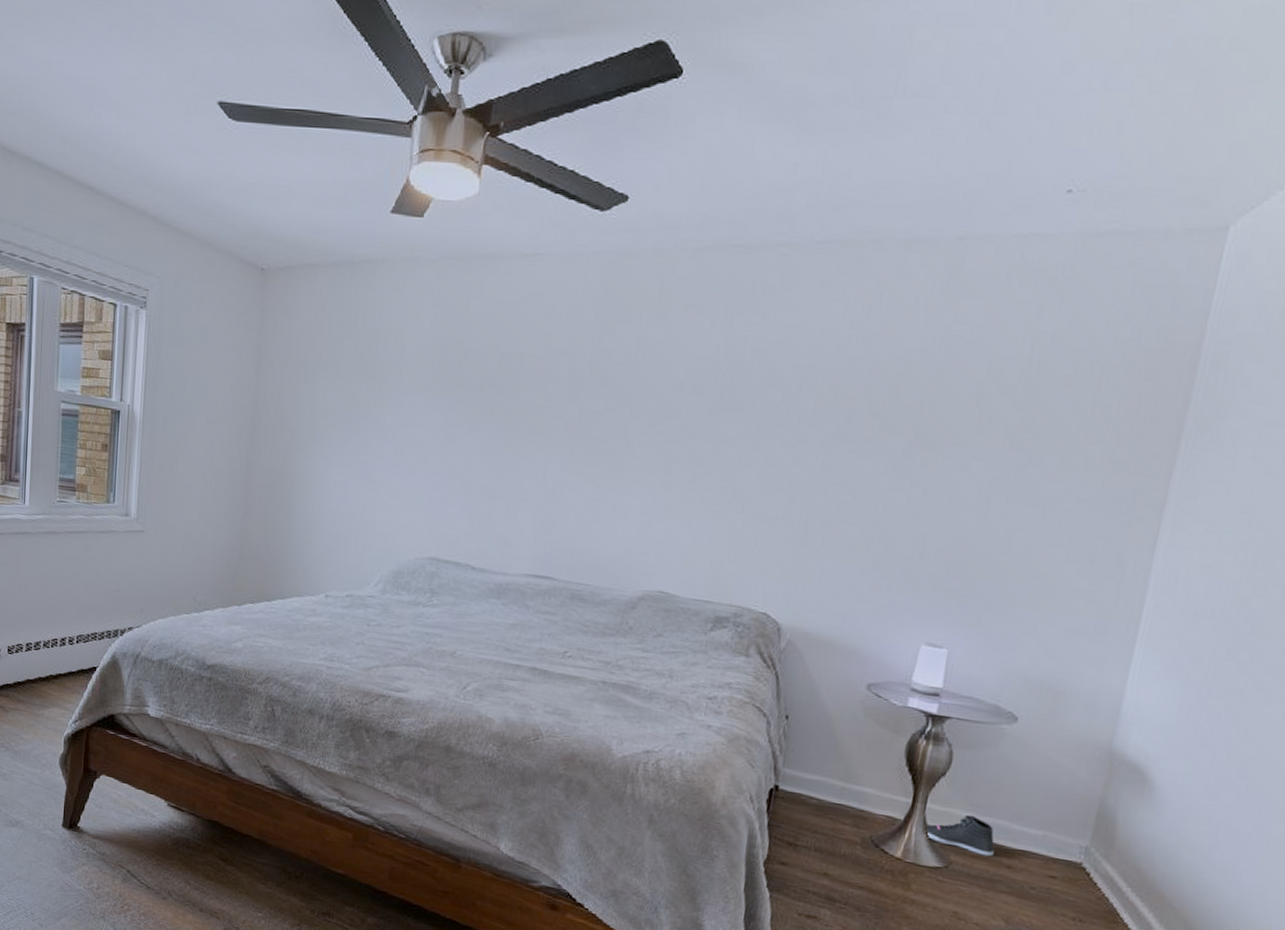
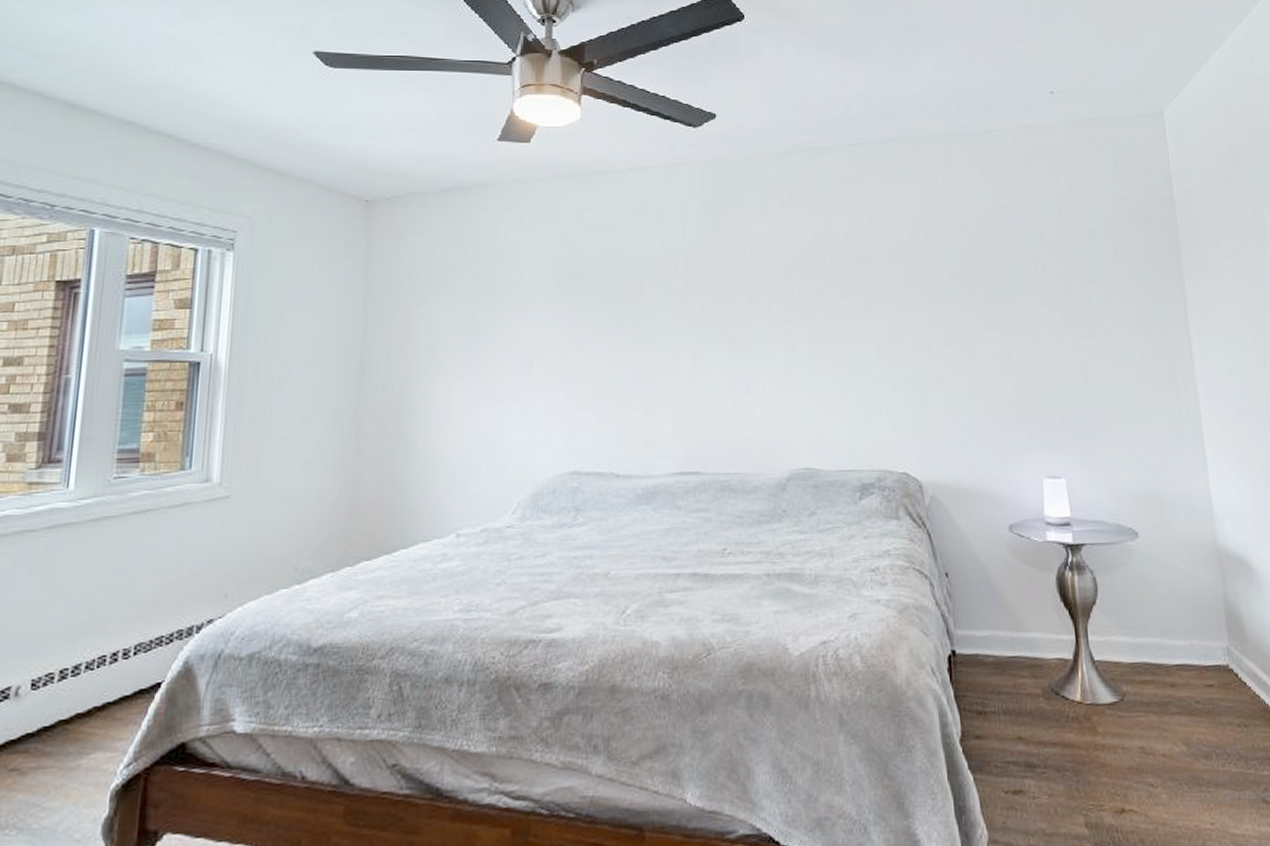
sneaker: present [924,814,995,857] -> none [1093,639,1157,679]

